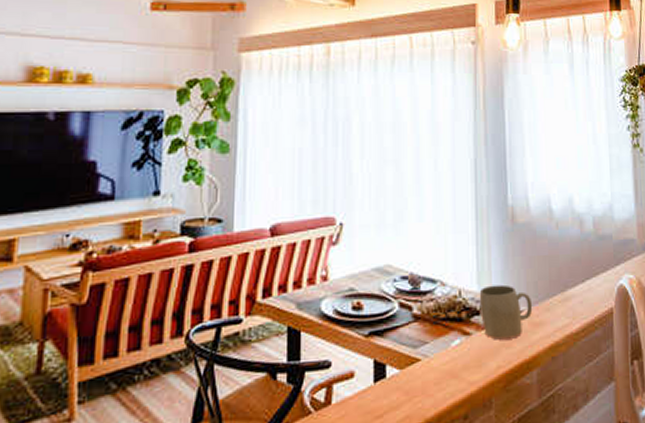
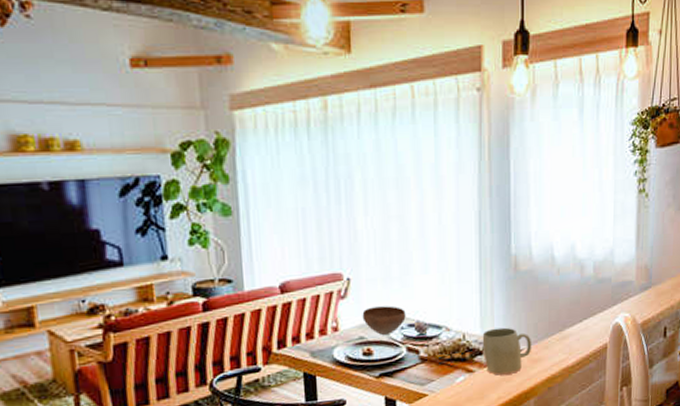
bowl: none [353,255,399,287] -> present [362,306,406,335]

